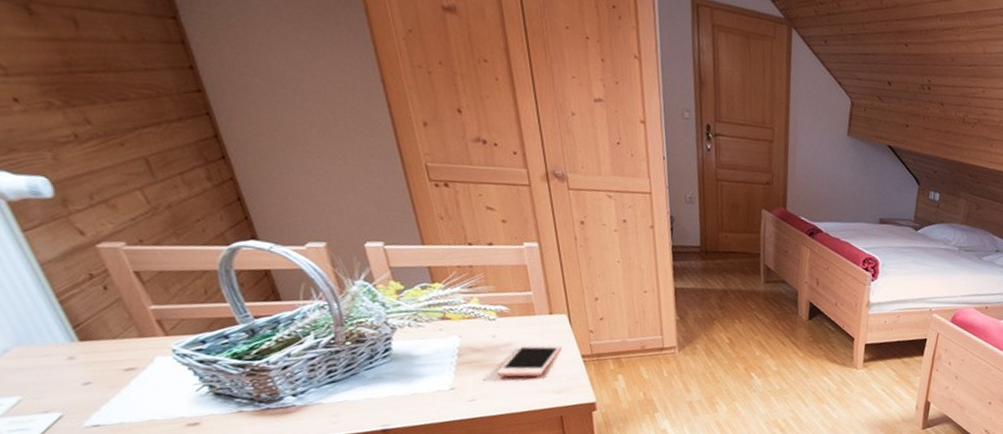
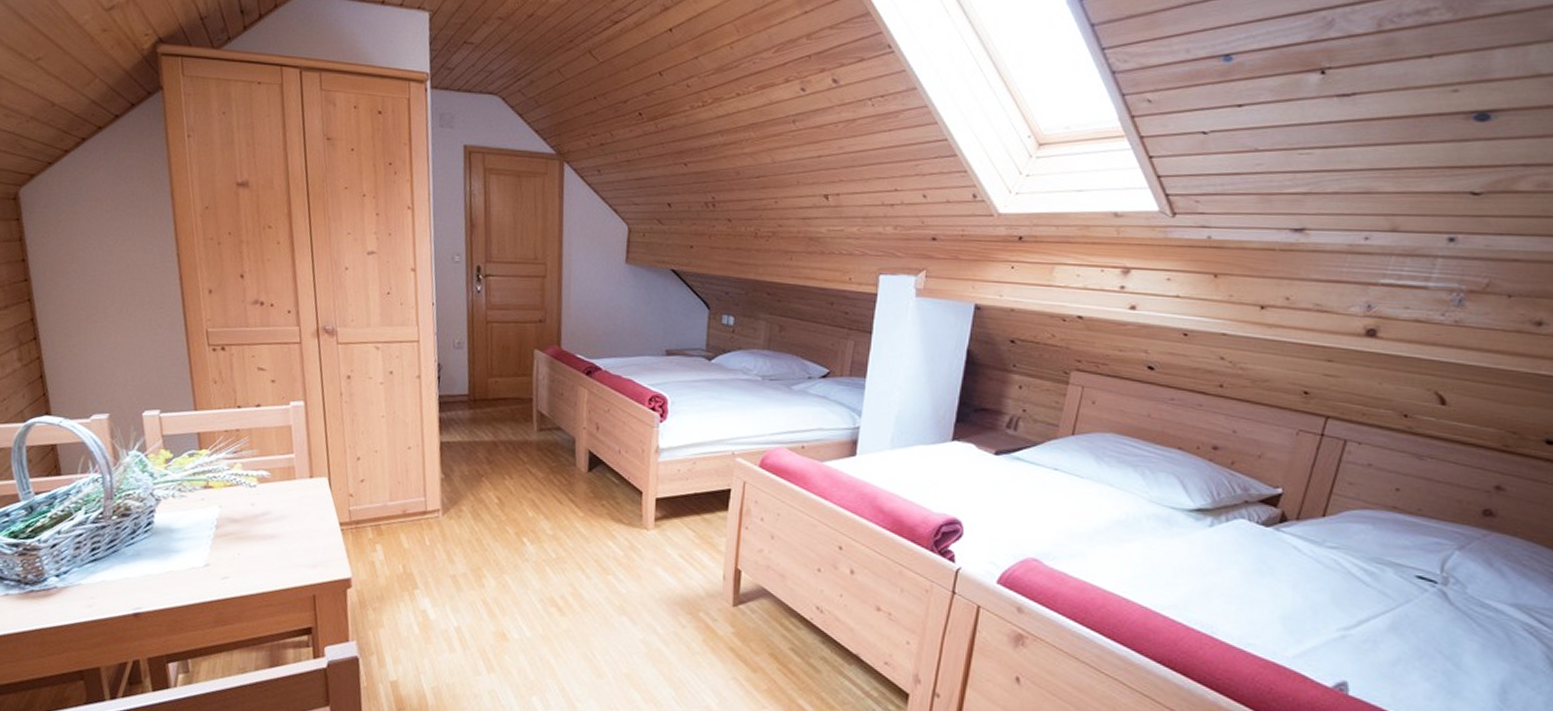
cell phone: present [496,344,561,377] -> none [252,511,319,551]

